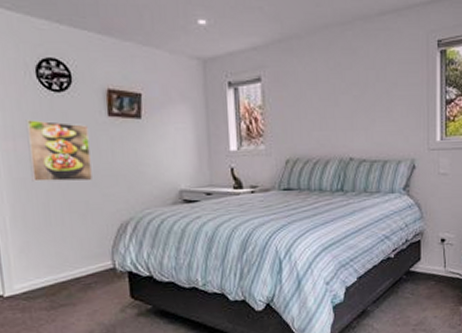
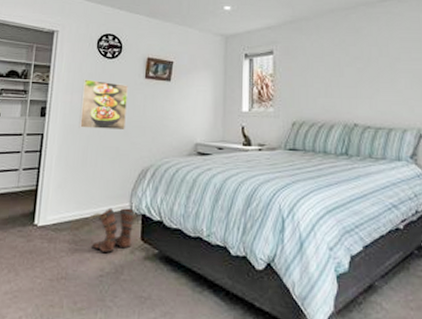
boots: none [64,267,121,315] -> present [87,207,135,252]

